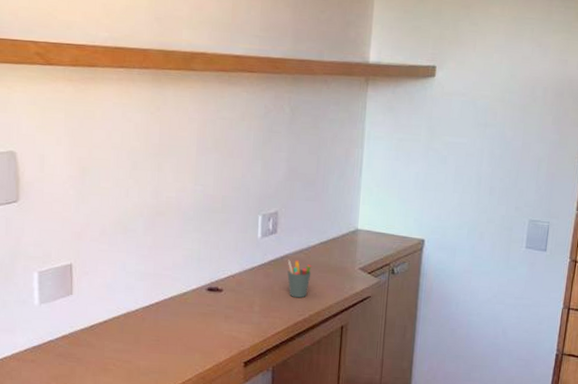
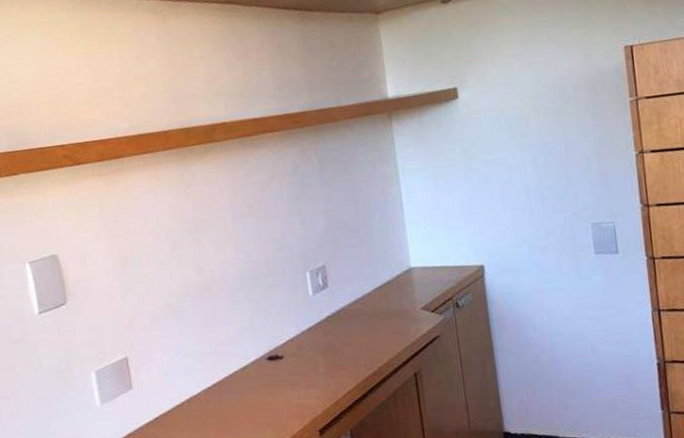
pen holder: present [287,259,312,298] -> none [344,311,372,351]

